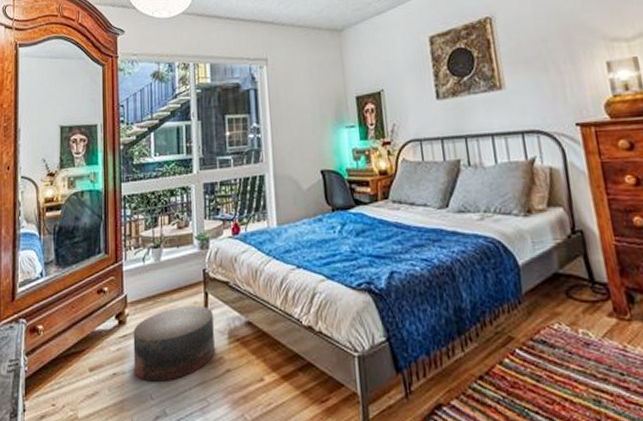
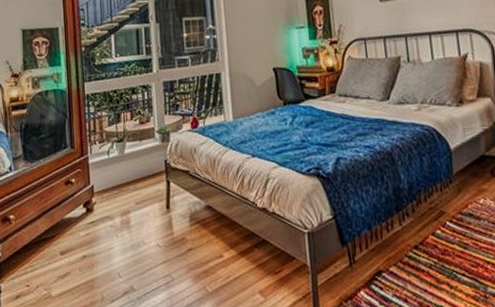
stool: present [133,305,215,382] -> none [100,192,177,262]

